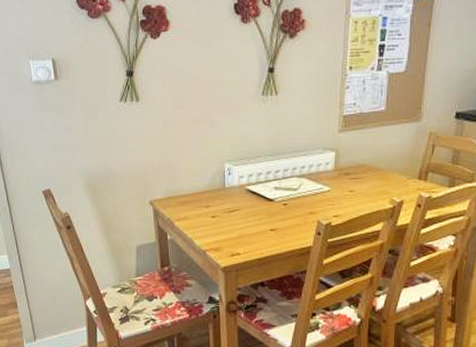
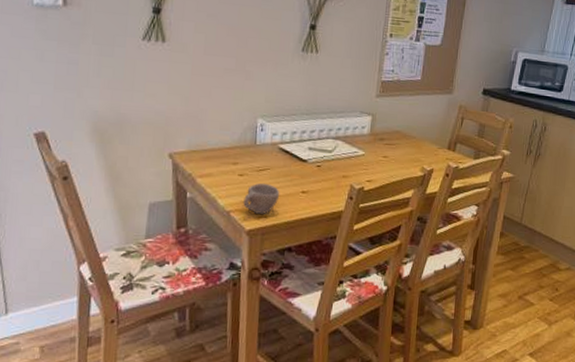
cup: none [217,223,250,252] -> present [243,183,280,214]

